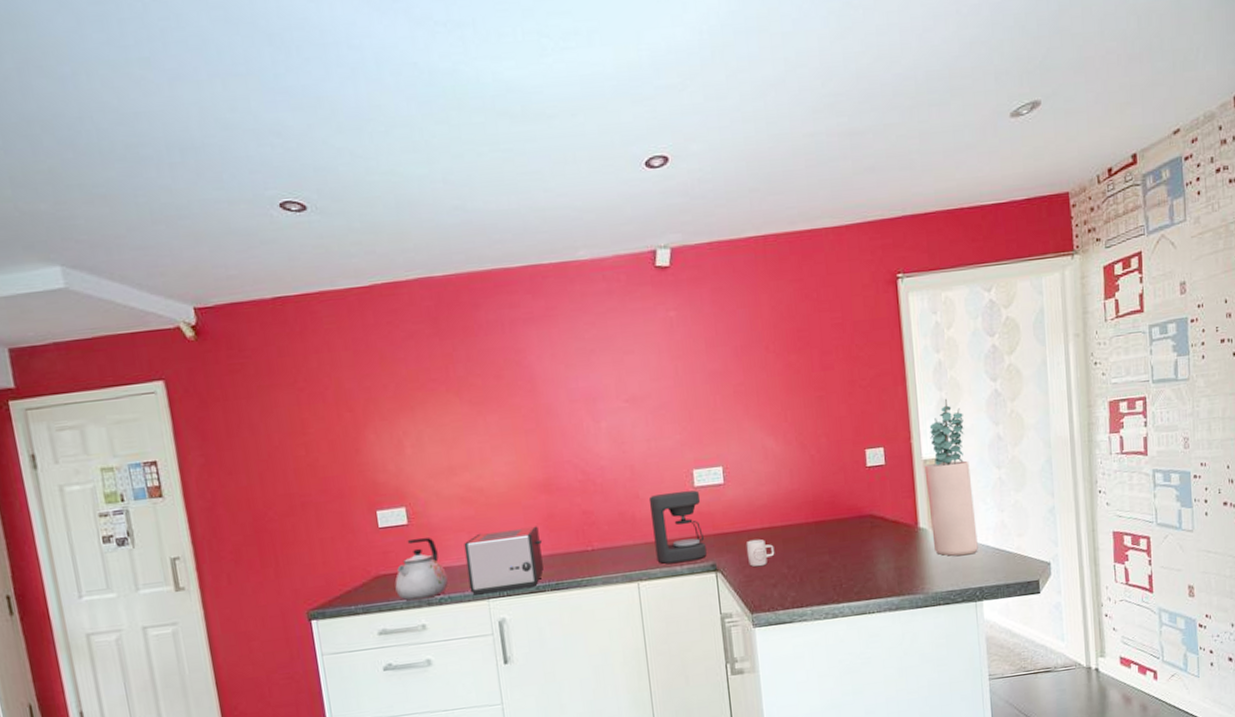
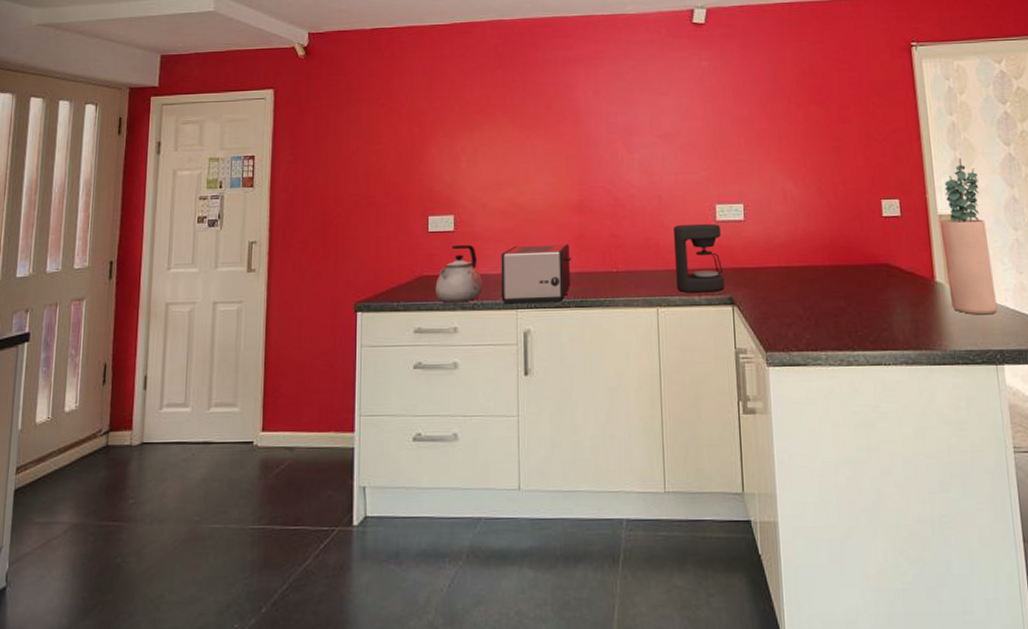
mug: present [745,539,775,567] -> none [763,277,791,305]

